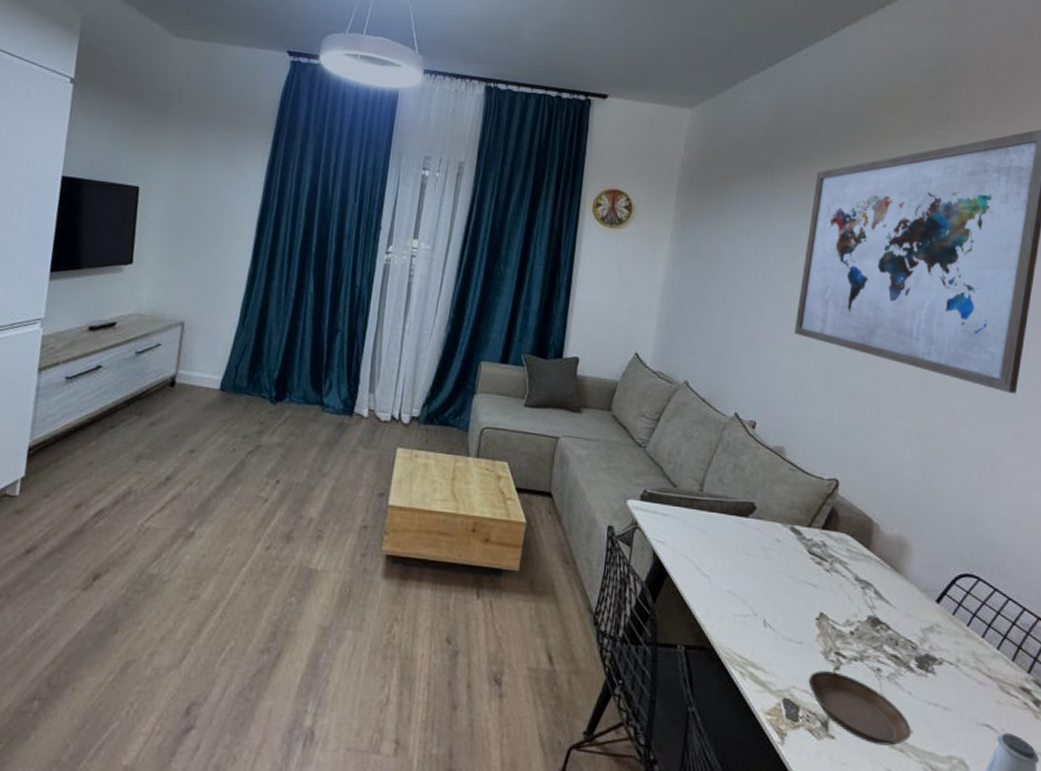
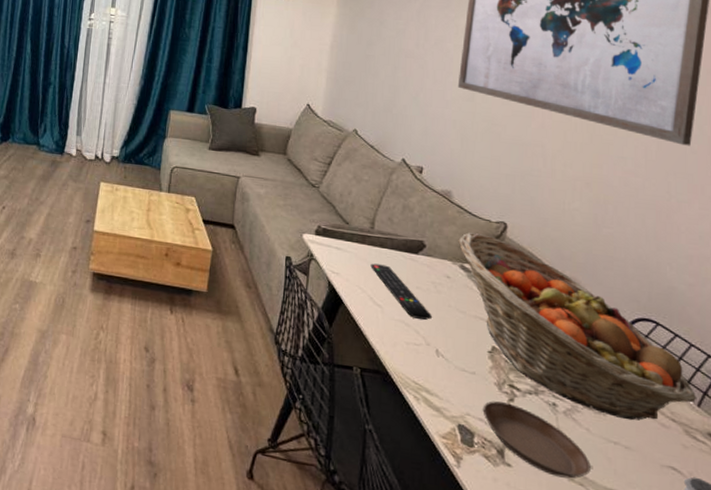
remote control: none [698,529,760,588] -> present [370,263,432,320]
fruit basket: none [789,492,1012,681] -> present [458,232,697,421]

